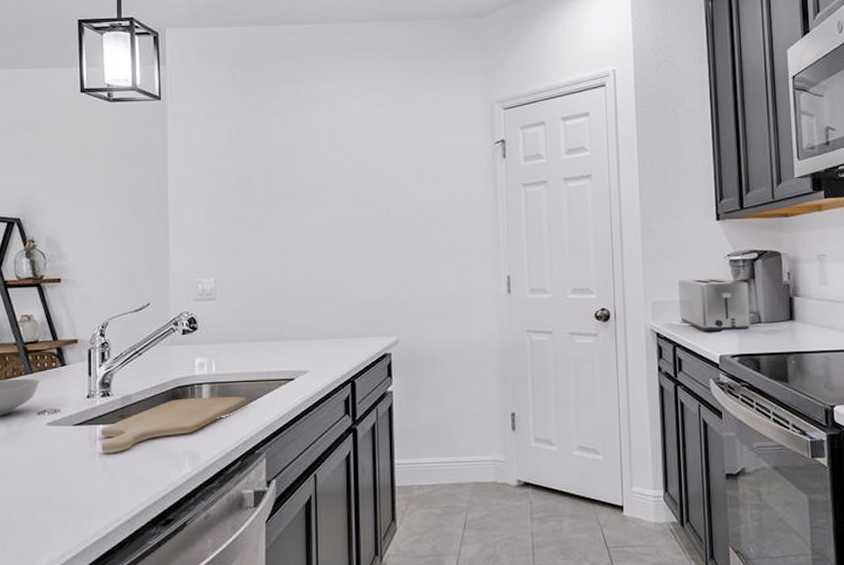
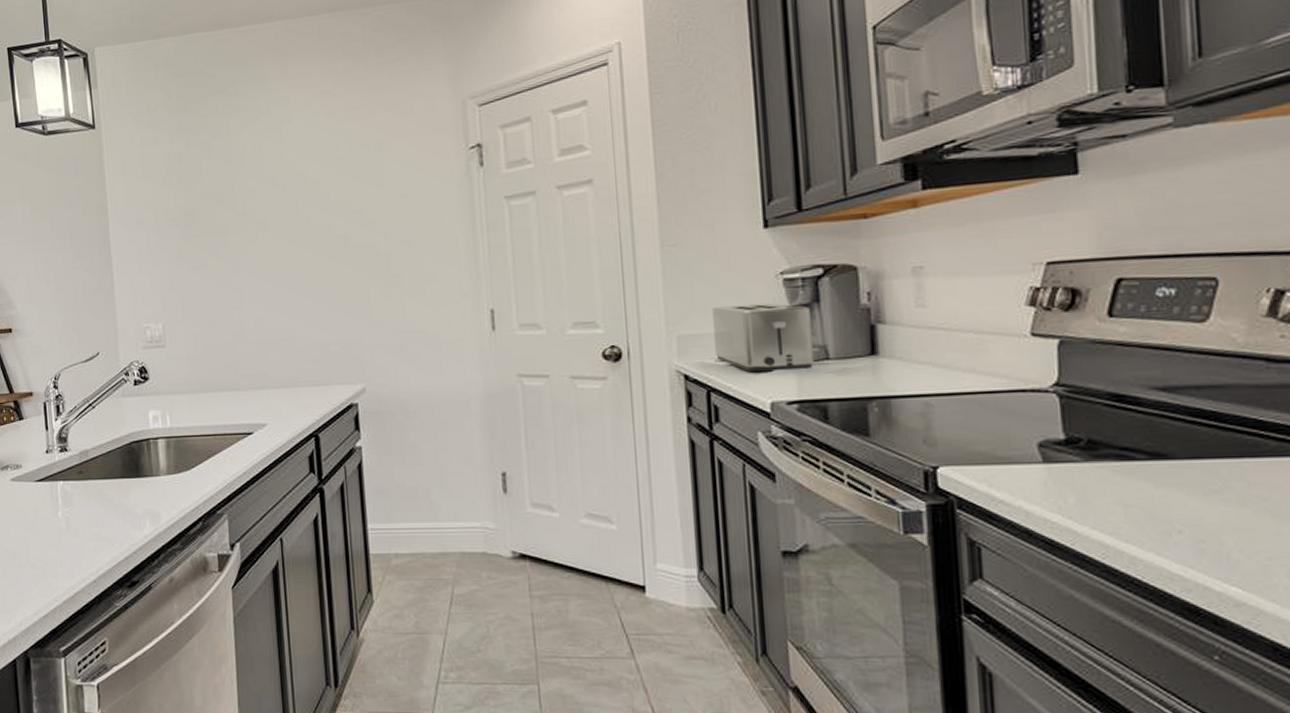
chopping board: present [101,396,247,454] -> none [62,451,204,511]

